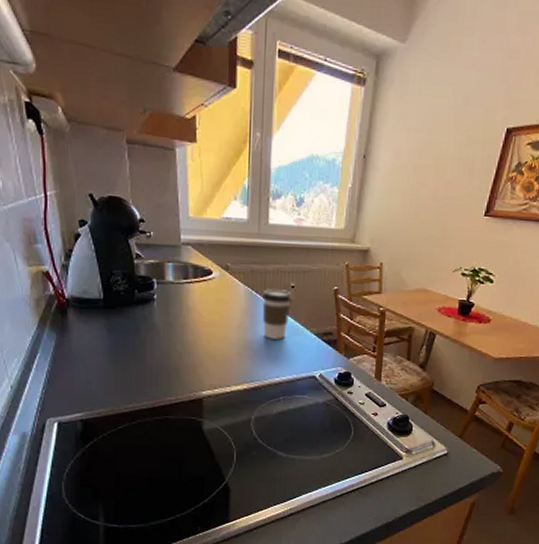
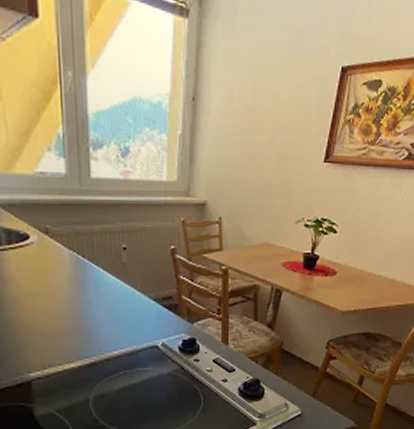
coffee cup: present [262,289,291,340] -> none [91,252,124,308]

